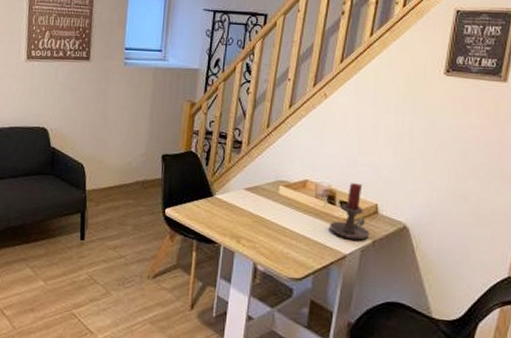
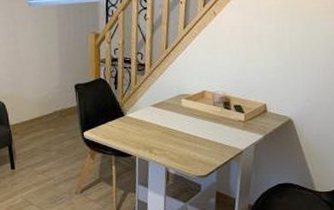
candle holder: present [329,183,370,240] -> none [226,88,261,137]

